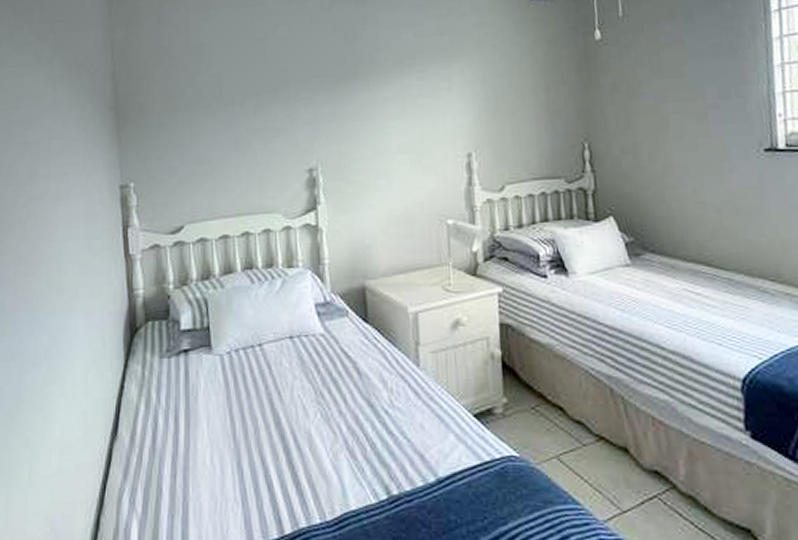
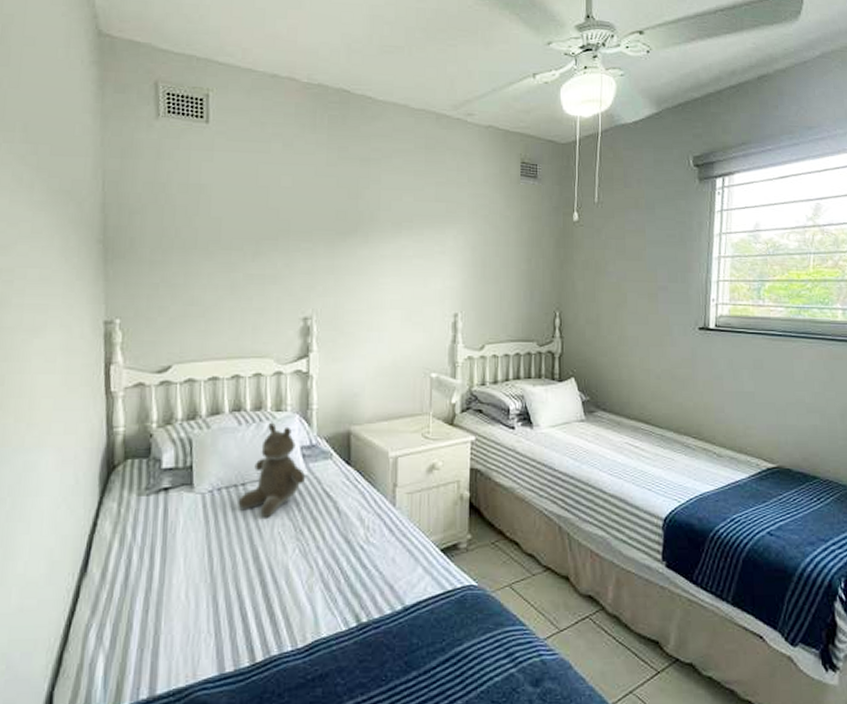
teddy bear: none [256,281,323,380] -> present [238,423,306,518]

